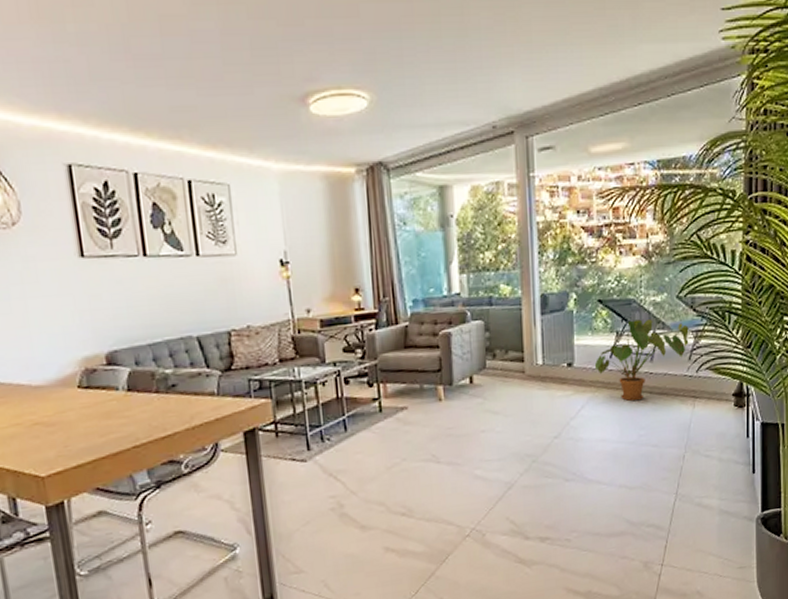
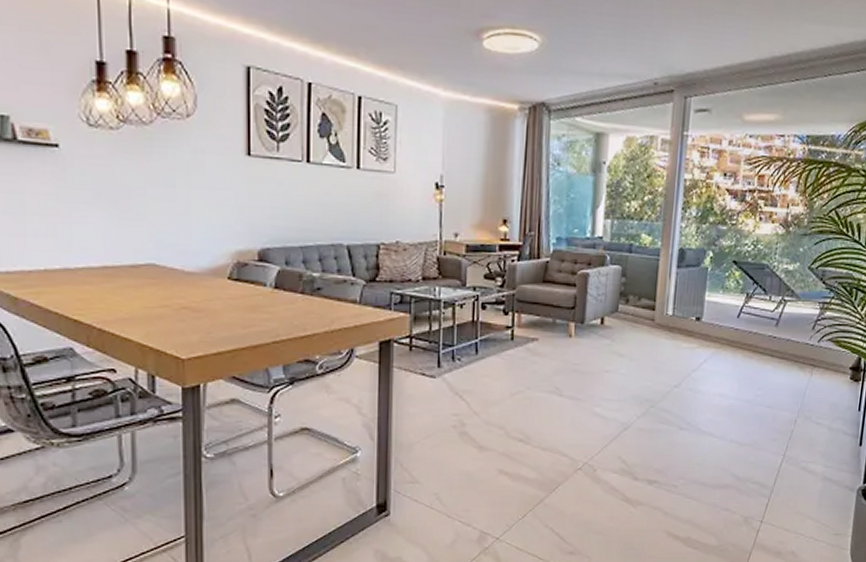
house plant: present [594,318,689,401] -> none [721,284,816,362]

